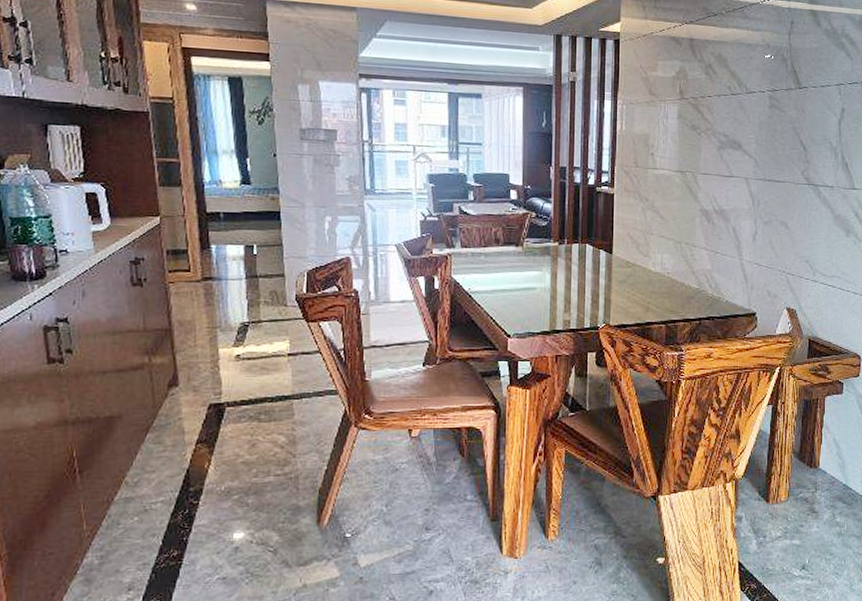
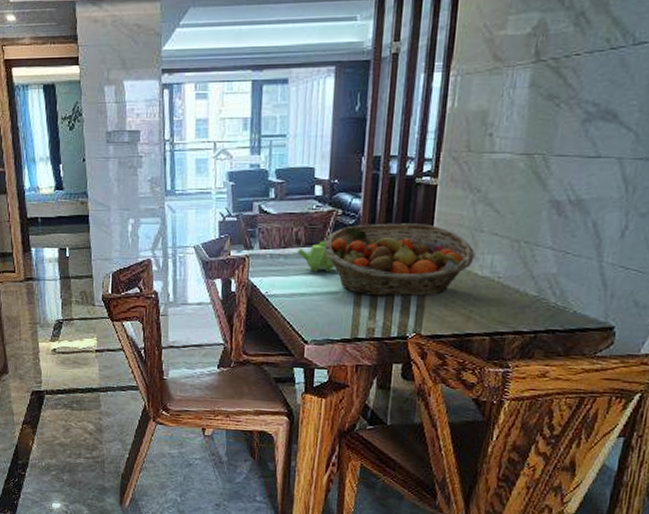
teapot: none [497,240,532,270] -> present [297,241,336,273]
fruit basket: none [521,225,648,291] -> present [324,223,475,297]

